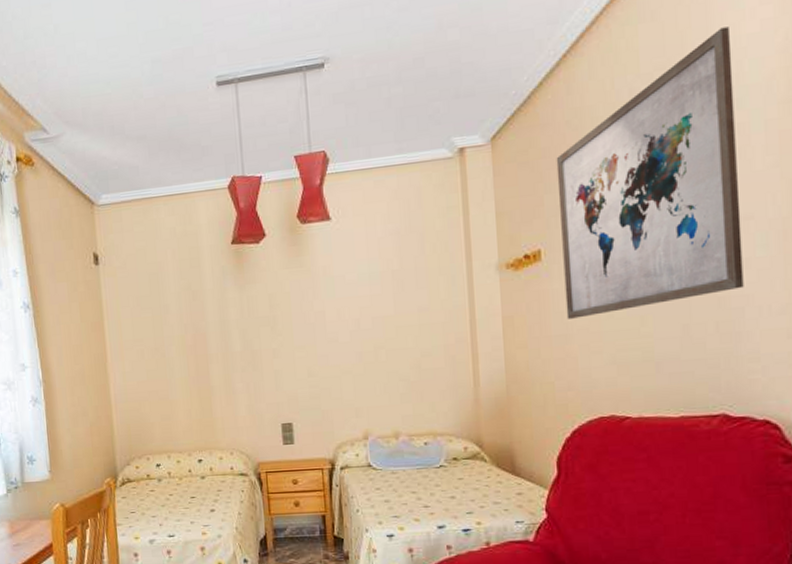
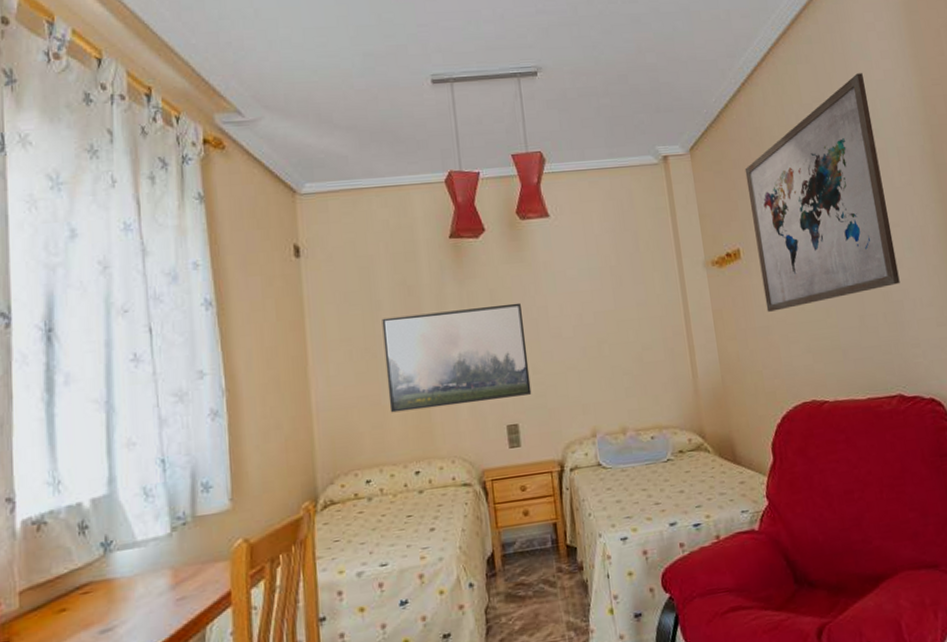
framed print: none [169,307,306,407] -> present [382,302,532,413]

